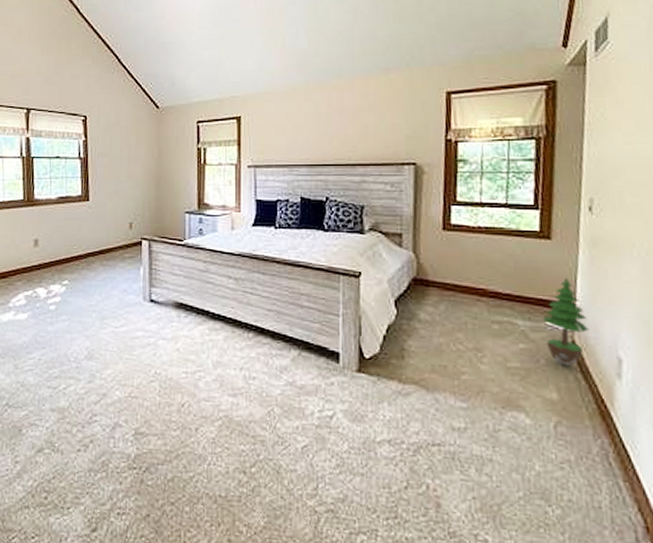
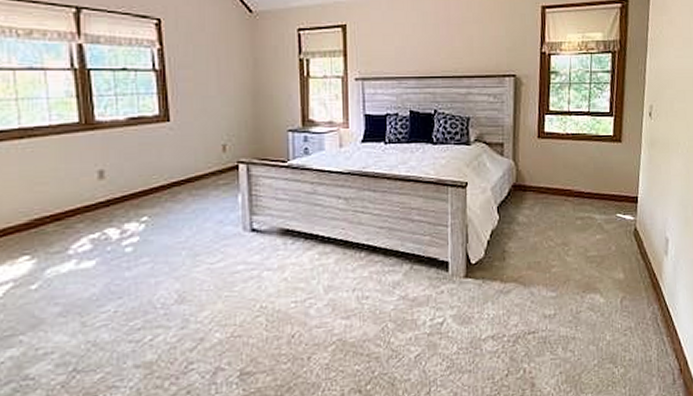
potted tree: present [542,278,589,367] -> none [614,175,647,251]

